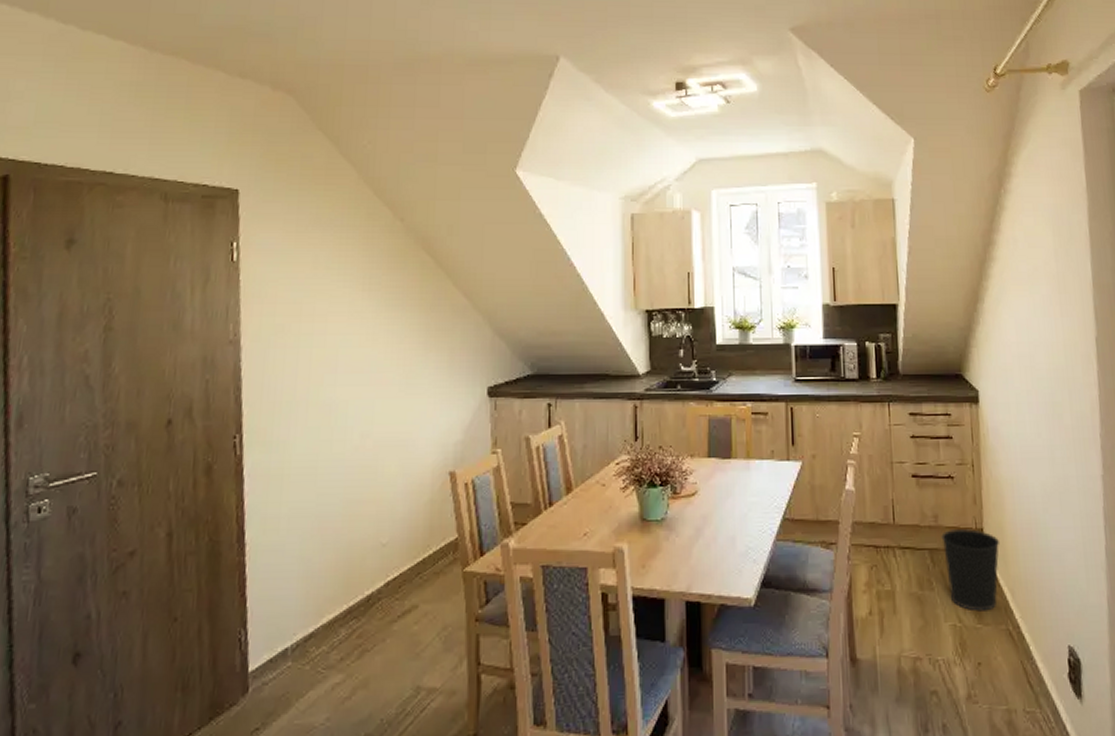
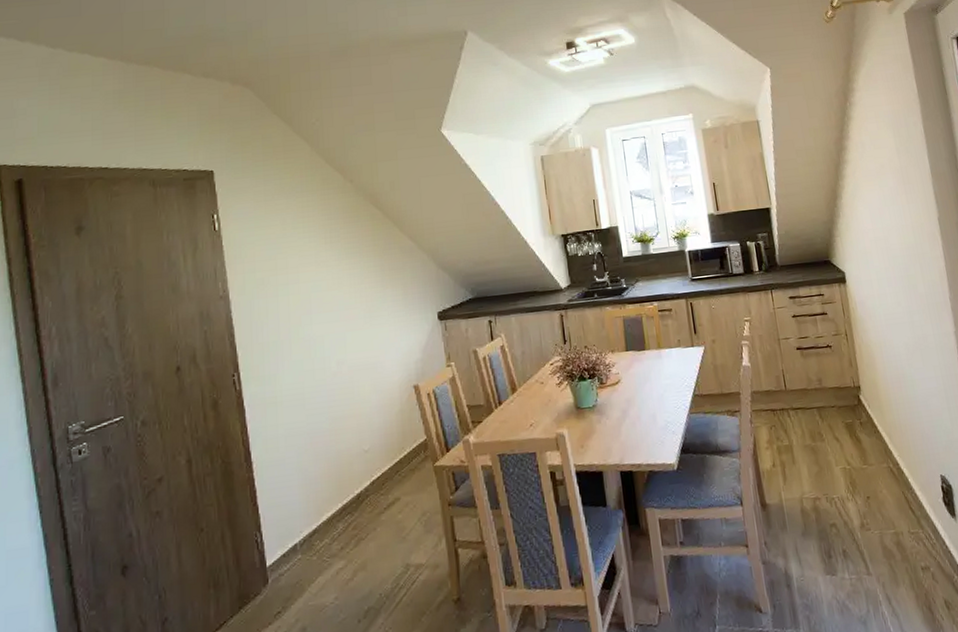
wastebasket: present [941,529,999,612] -> none [826,387,878,455]

